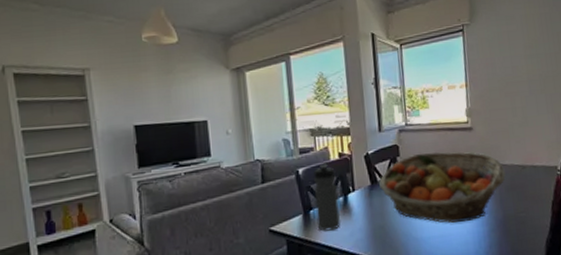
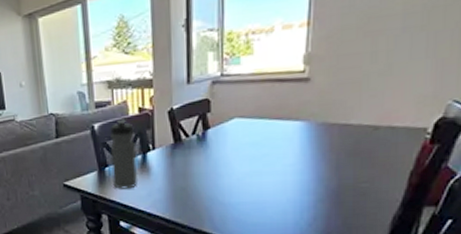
fruit basket: present [379,152,506,223] -> none [184,108,348,190]

